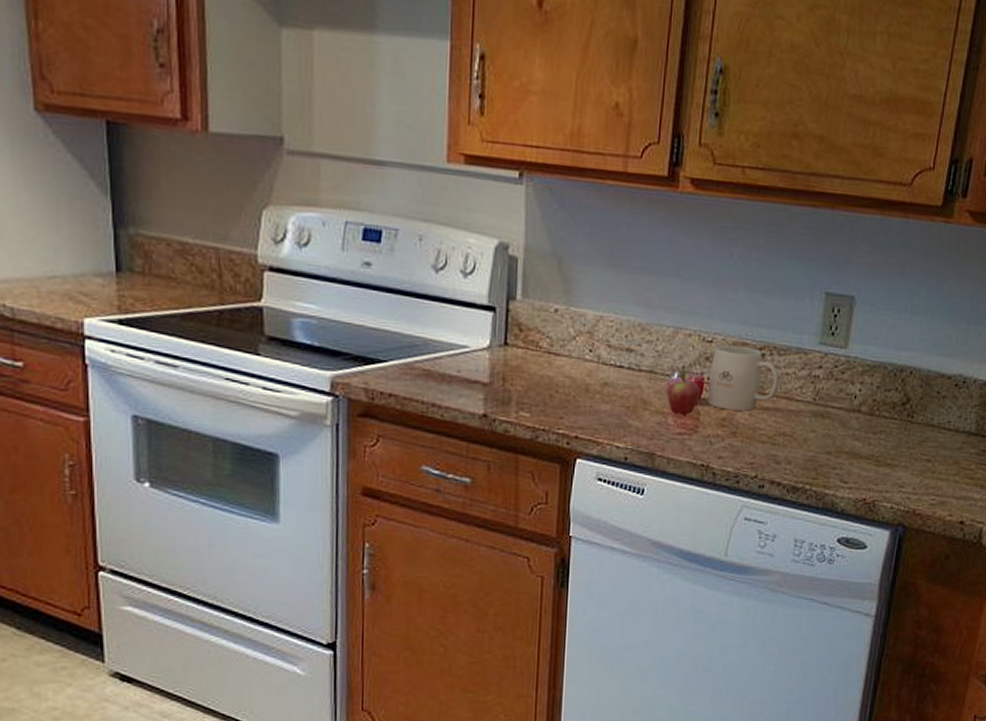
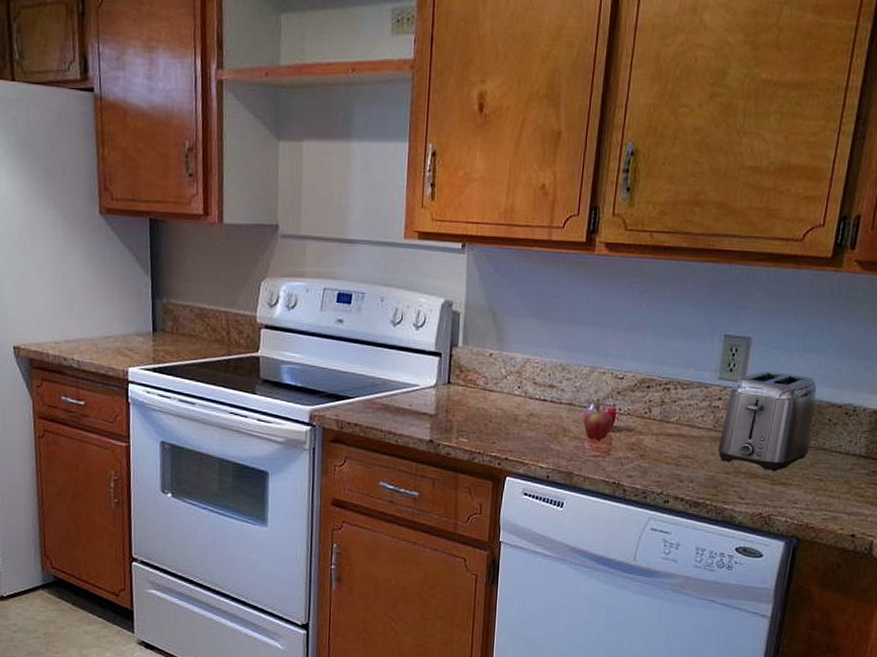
mug: present [708,344,779,411] -> none [619,381,682,437]
toaster: none [818,336,925,452] -> present [718,371,817,472]

